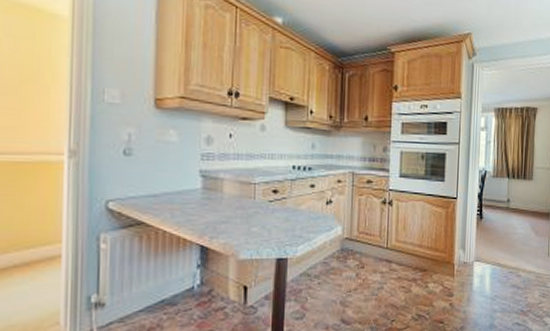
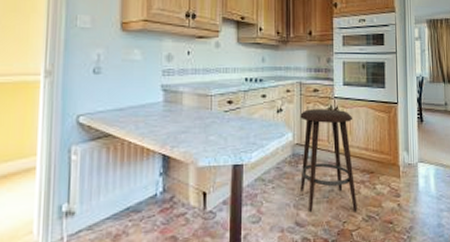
stool: none [348,202,408,311] -> present [300,109,357,213]

